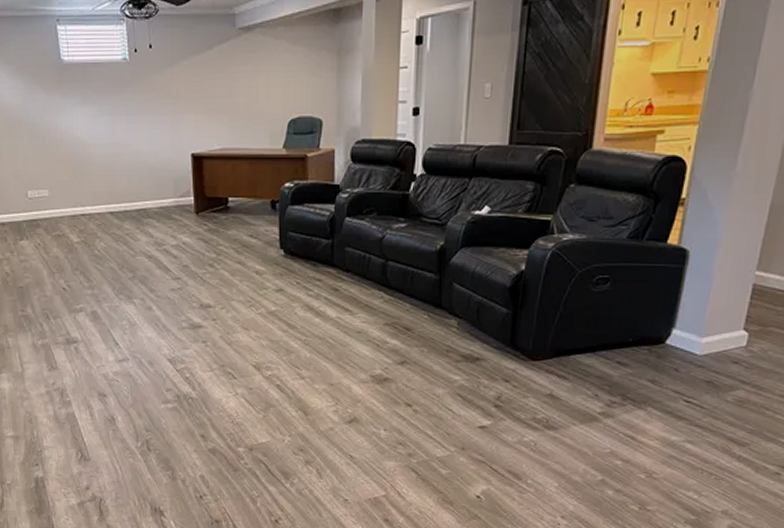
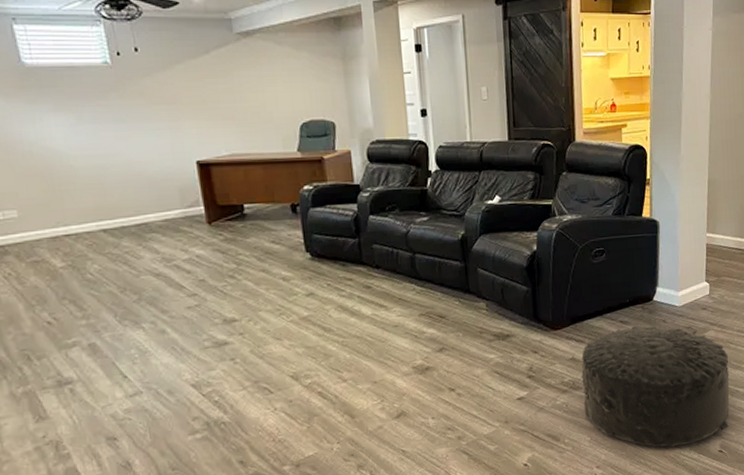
pouf: none [555,368,761,516] -> present [581,324,730,447]

